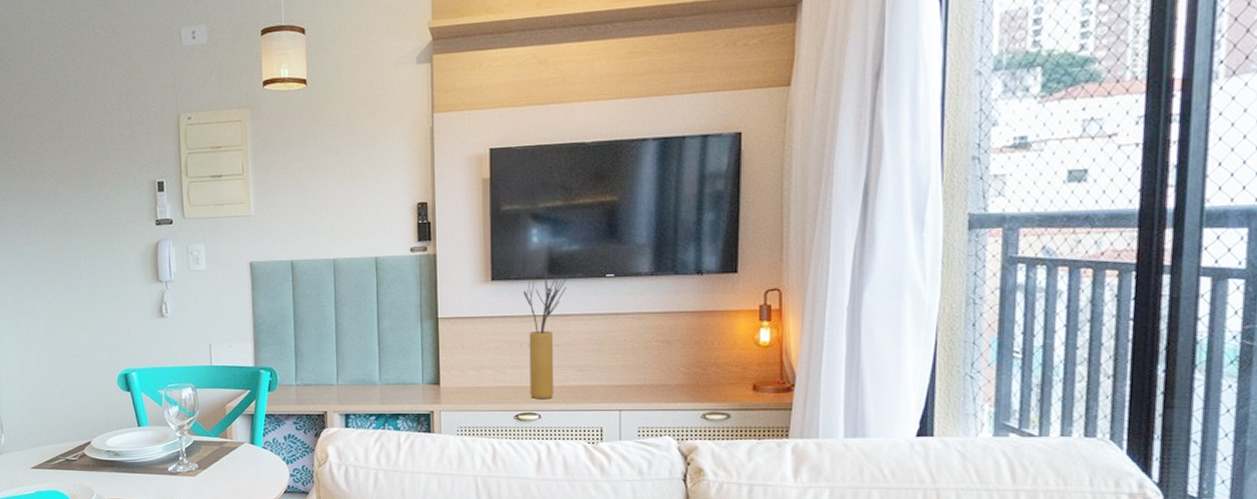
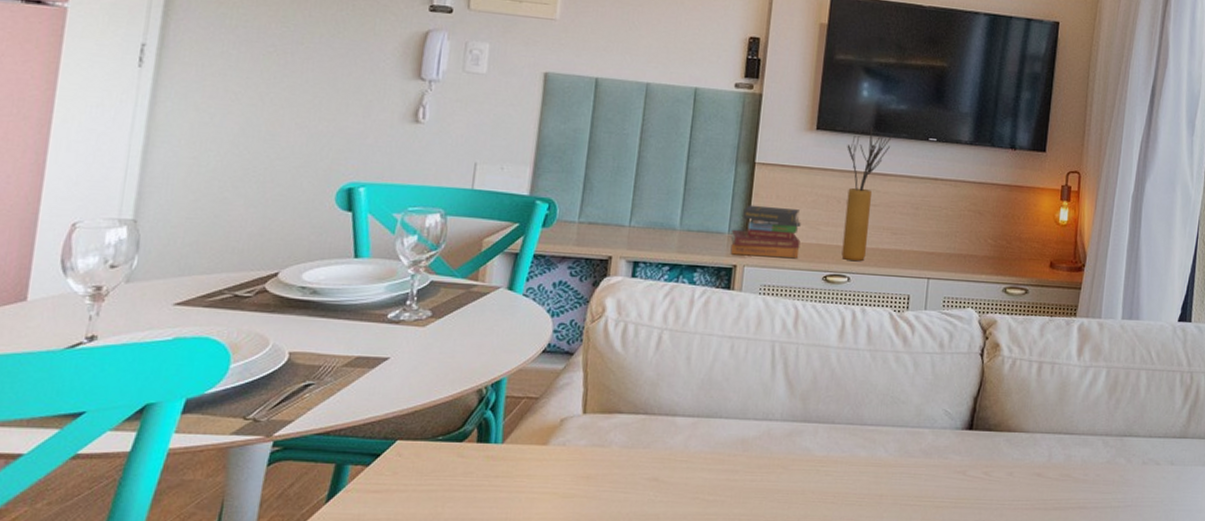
books: none [425,356,489,402] -> present [730,204,801,259]

